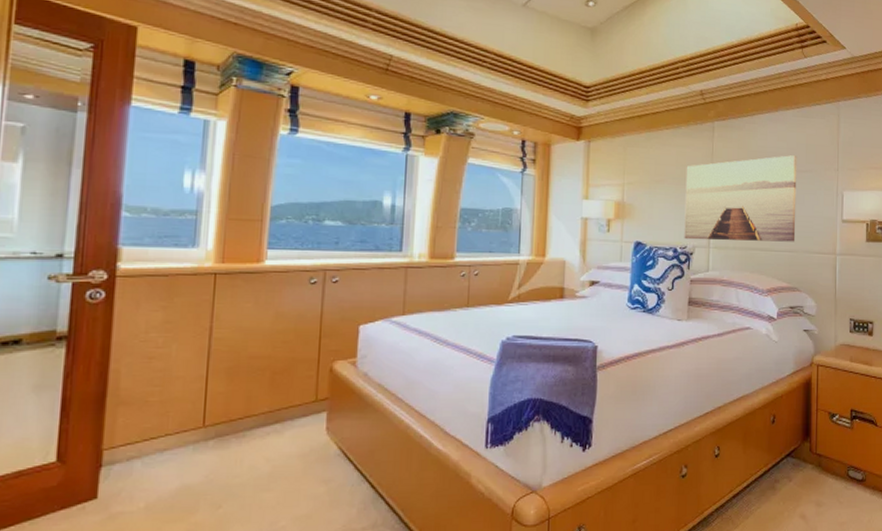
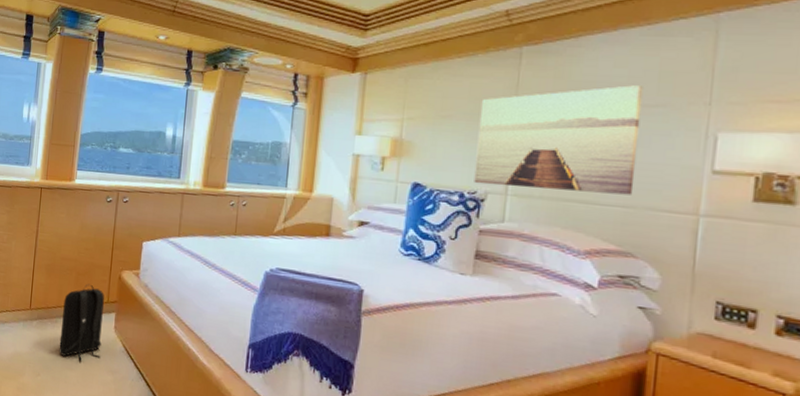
backpack: none [249,383,311,478] -> present [59,283,104,362]

